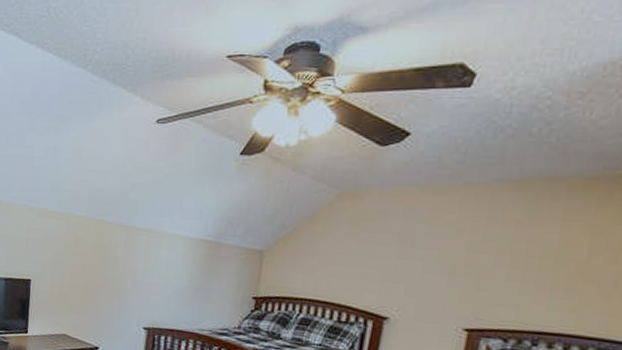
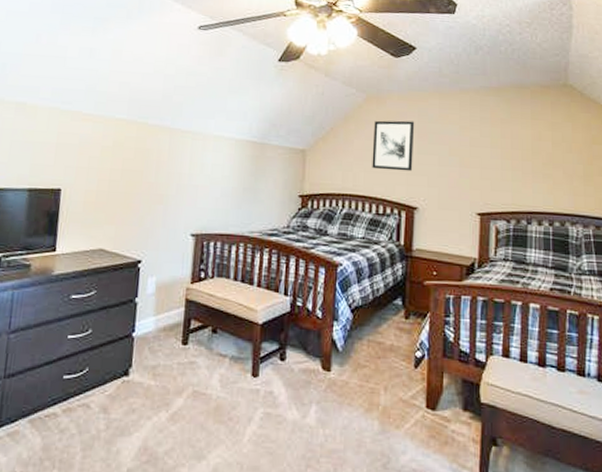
wall art: none [338,220,397,278] -> present [372,120,415,172]

